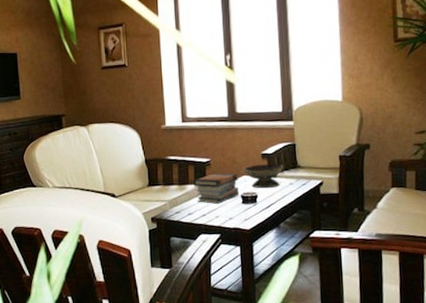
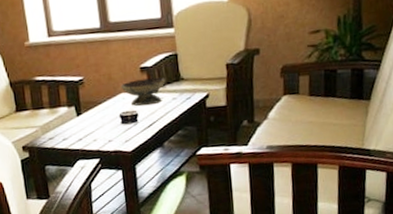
book stack: present [193,172,239,204] -> none [65,91,117,127]

